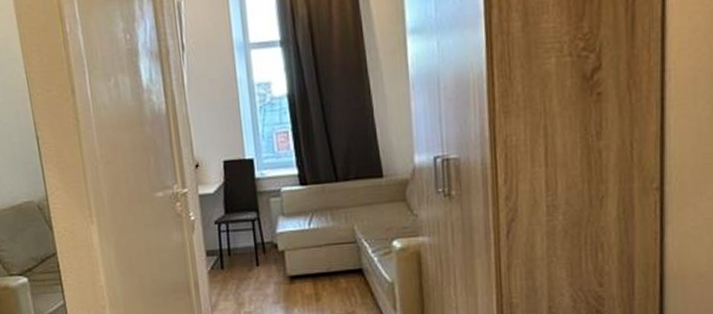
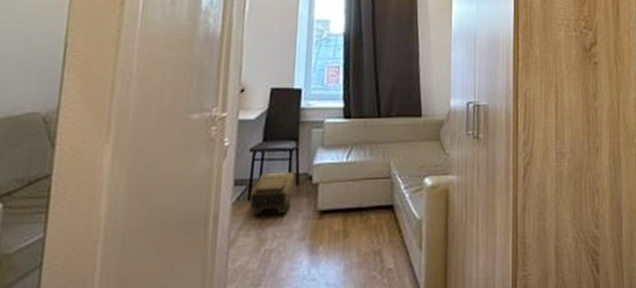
backpack: none [223,241,262,283] -> present [250,172,295,216]

